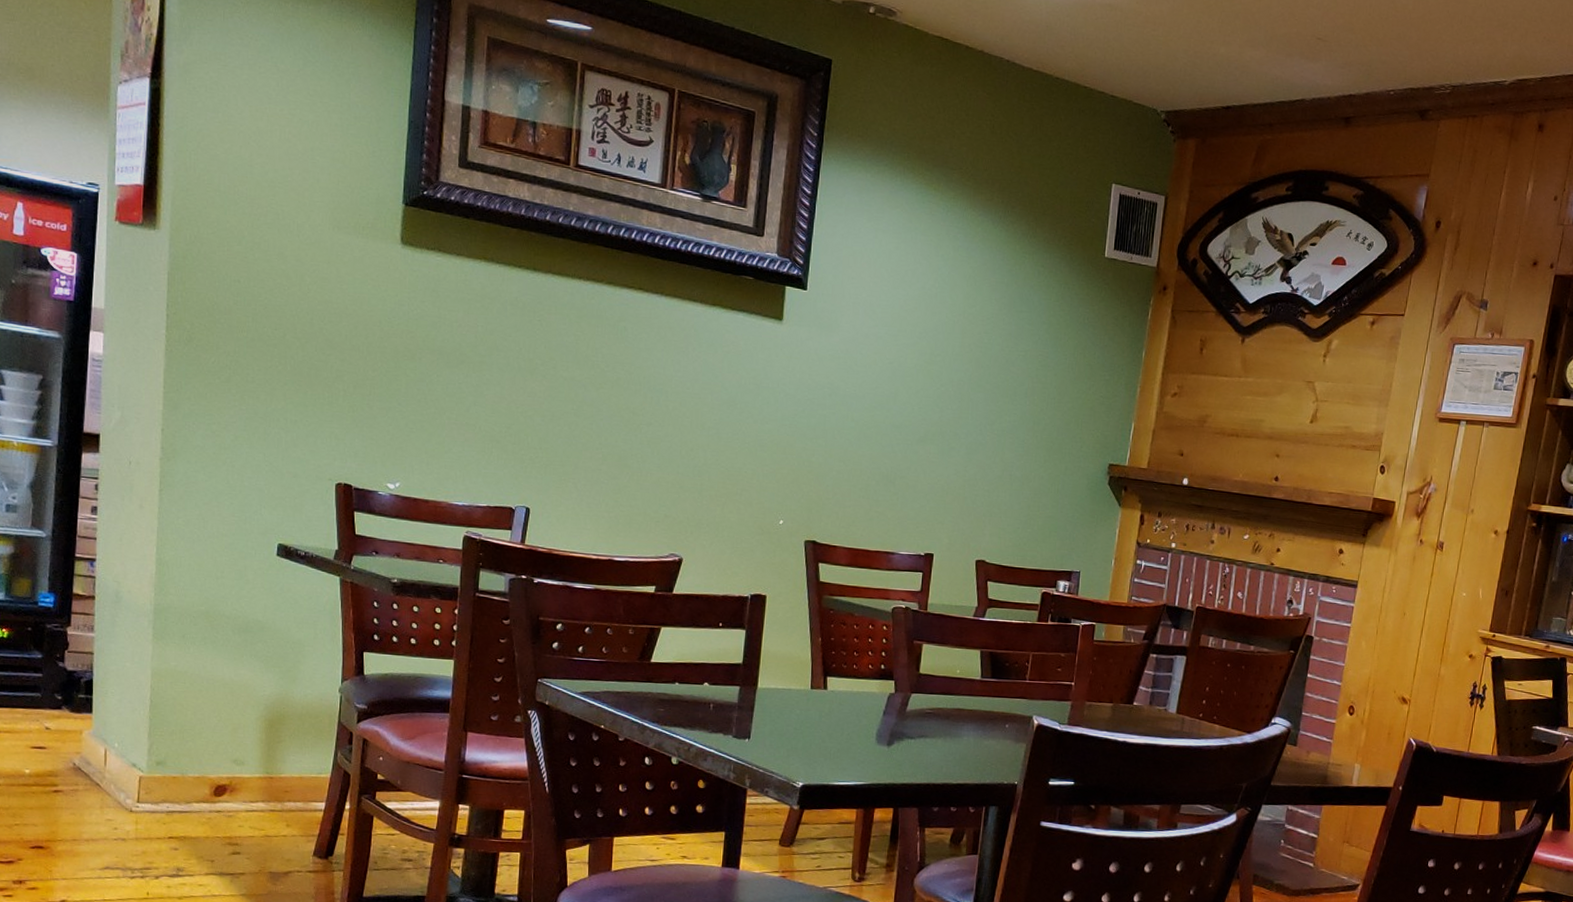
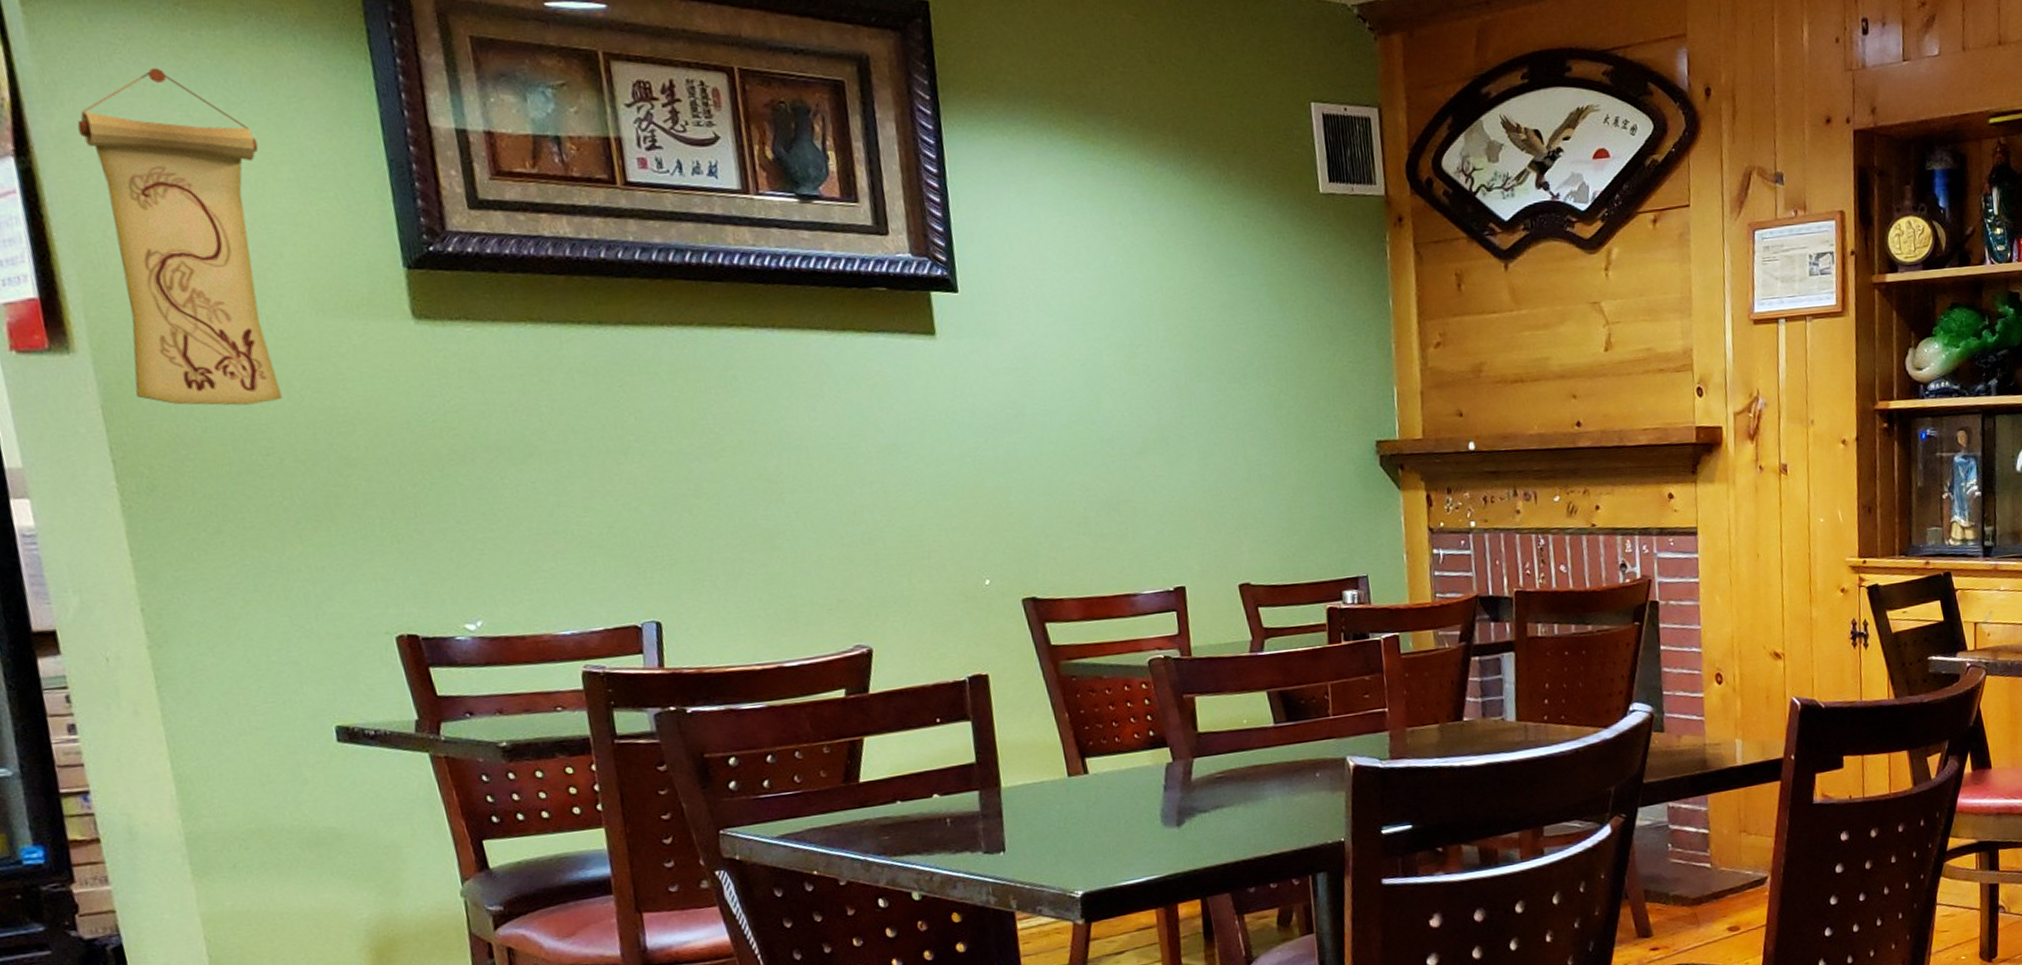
wall scroll: none [193,27,320,290] -> present [77,67,284,406]

